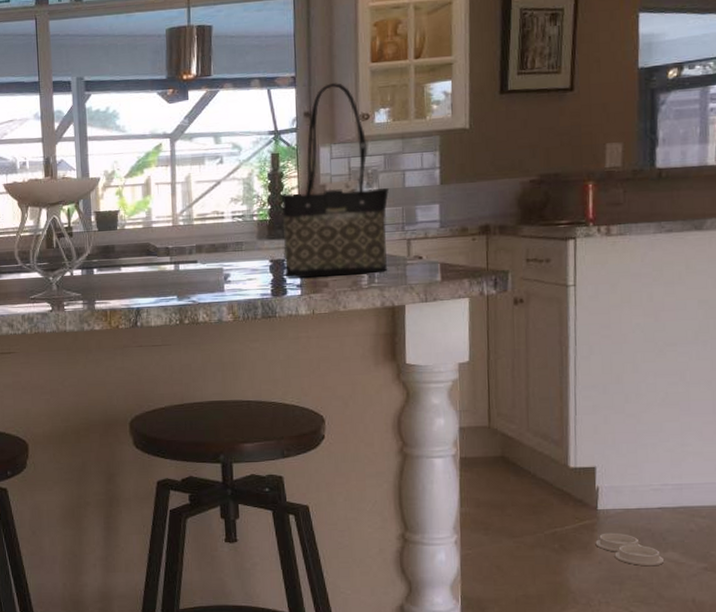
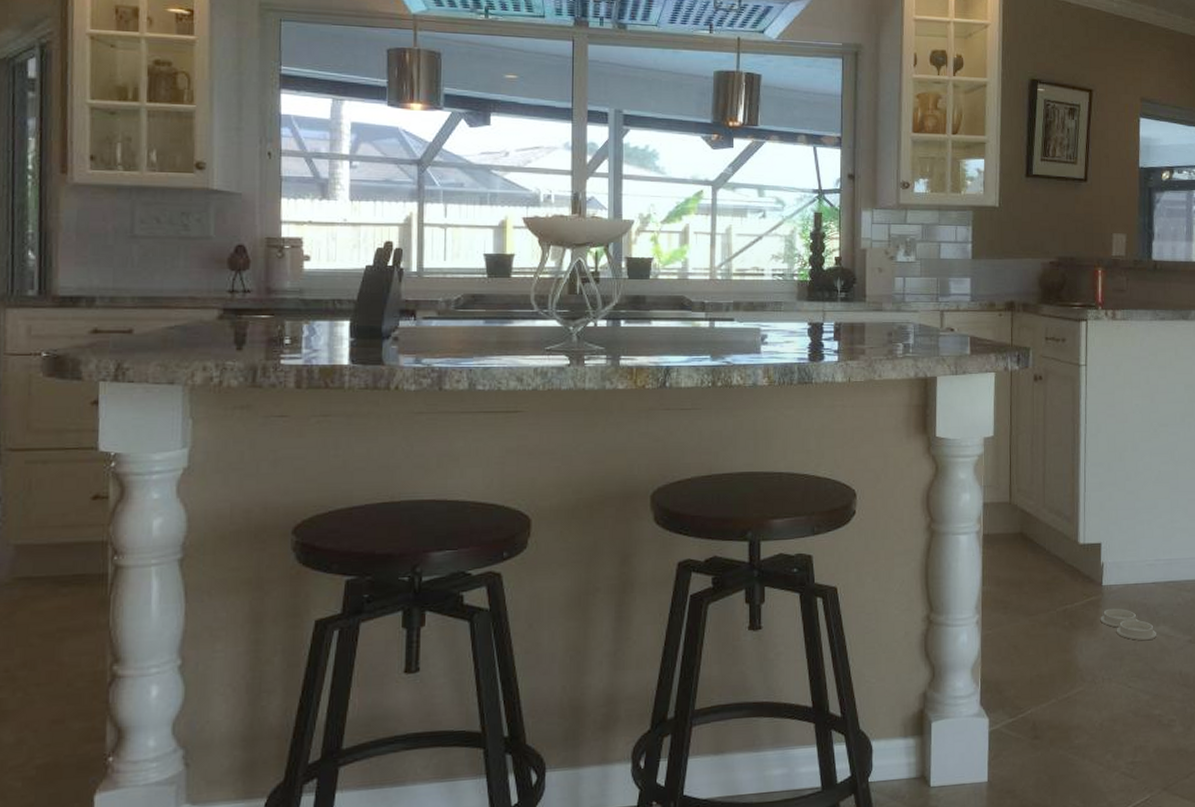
tote bag: present [280,83,389,279] -> none [821,148,925,345]

